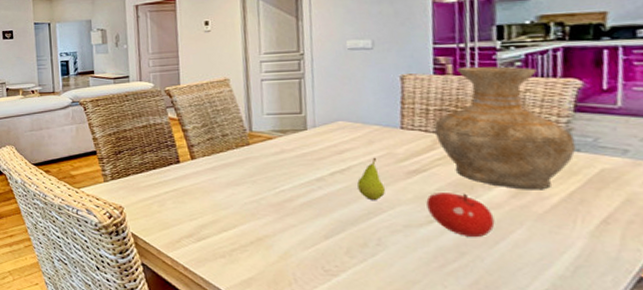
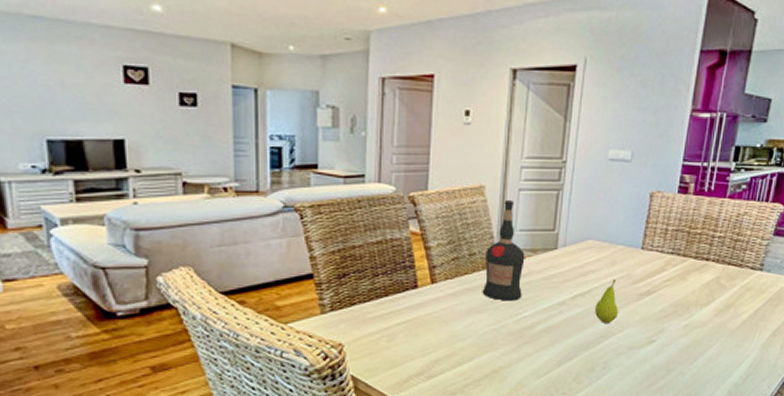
liquor bottle: none [237,88,278,176] -> present [482,199,525,301]
fruit: present [426,193,495,238] -> none [650,313,699,355]
vase: present [434,66,577,190] -> none [668,187,769,308]

